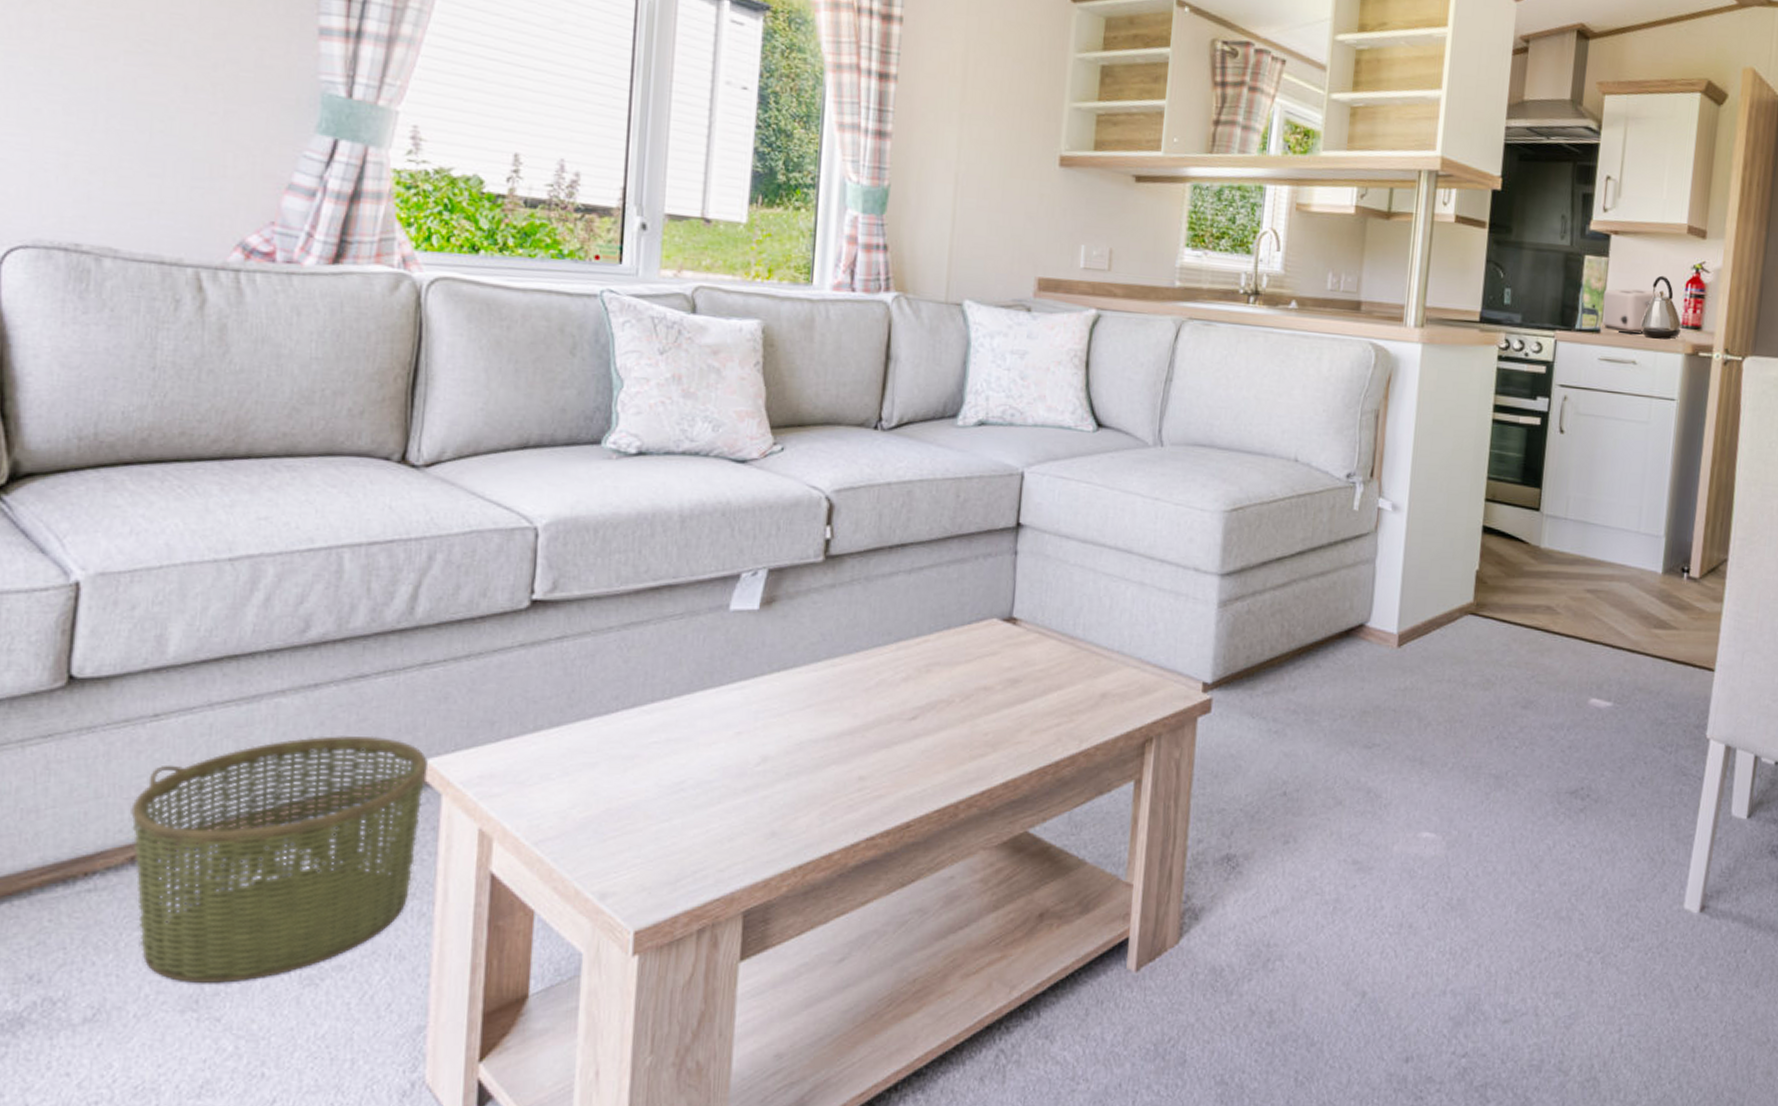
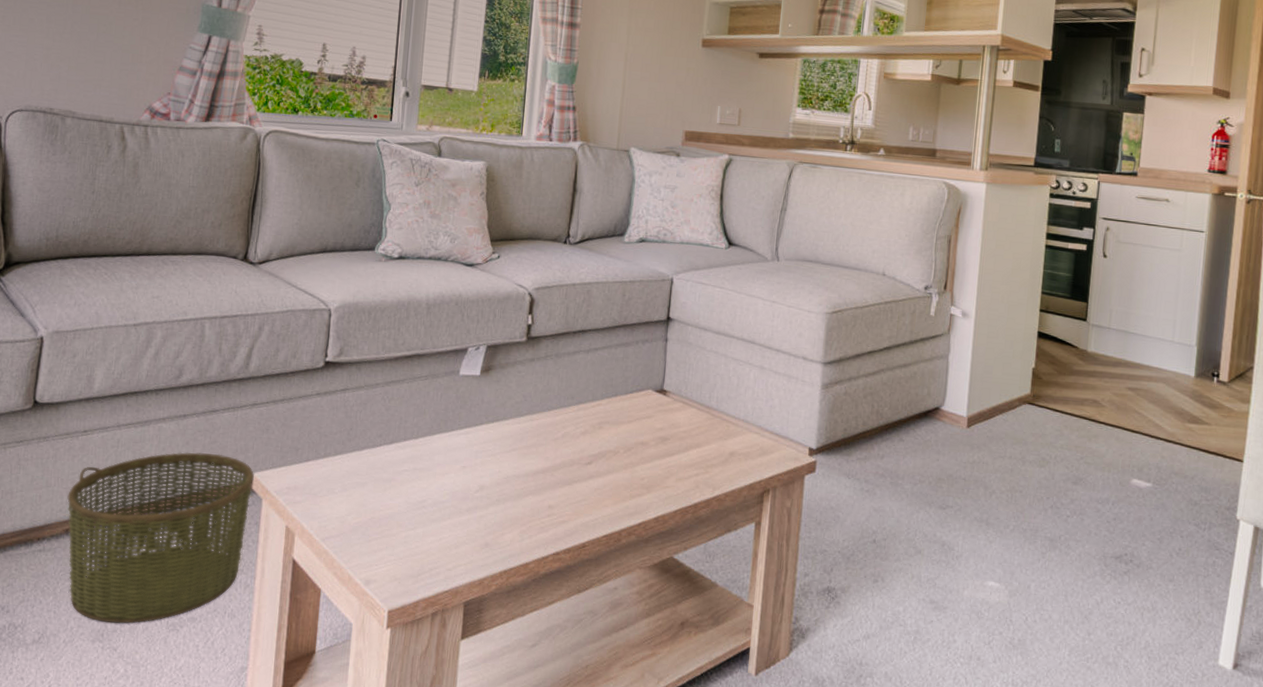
toaster: present [1602,288,1666,334] -> none [1139,139,1195,177]
kettle: present [1640,275,1682,339] -> none [1172,129,1209,182]

